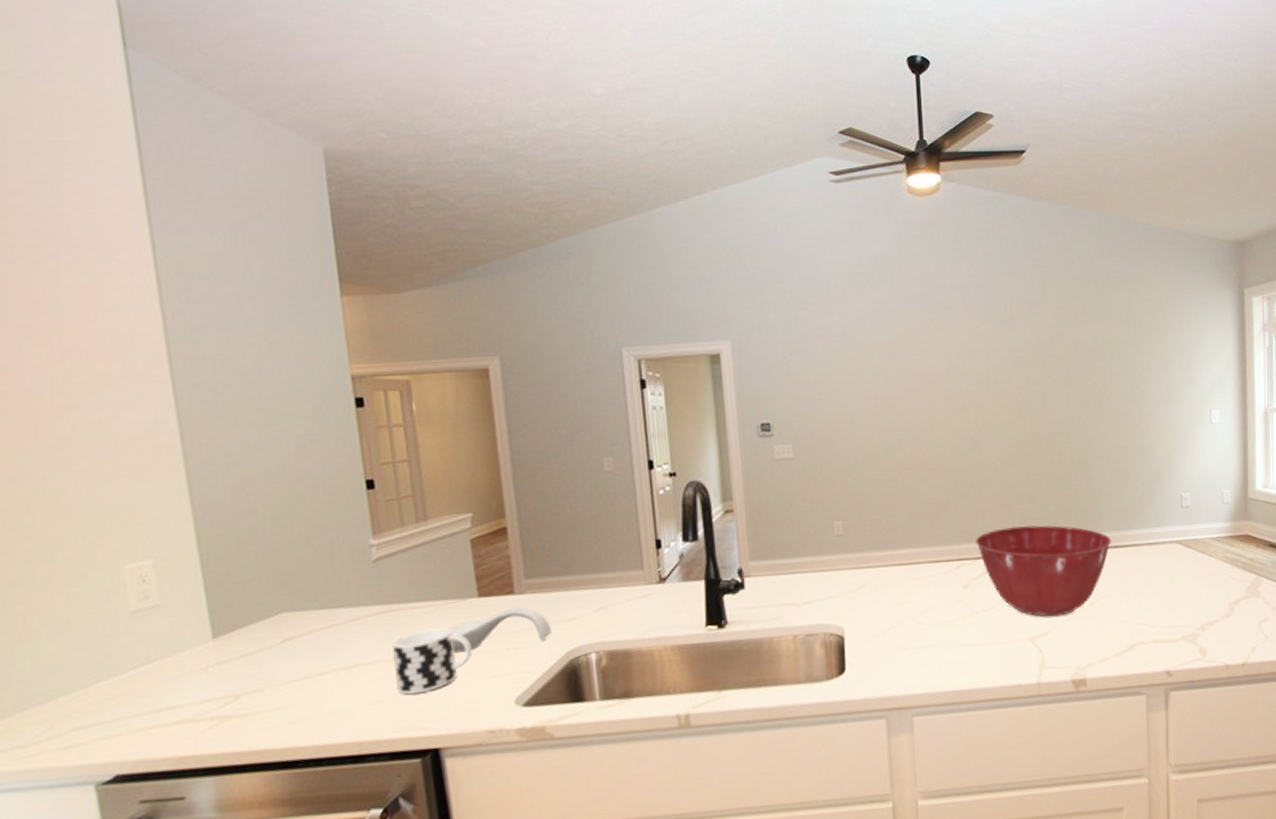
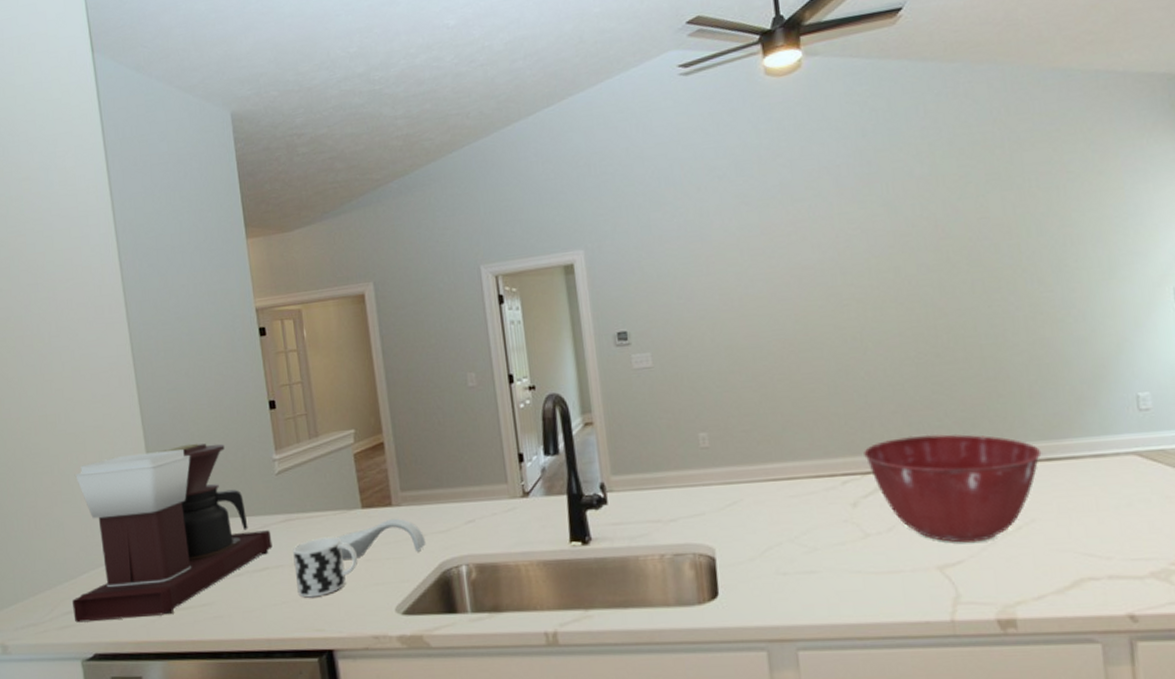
coffee maker: none [82,526,366,740] -> present [72,443,272,623]

